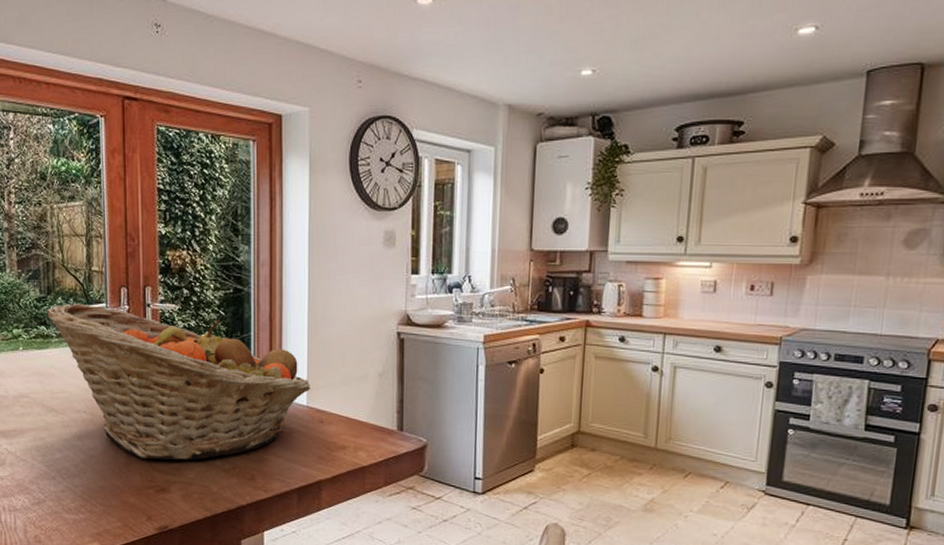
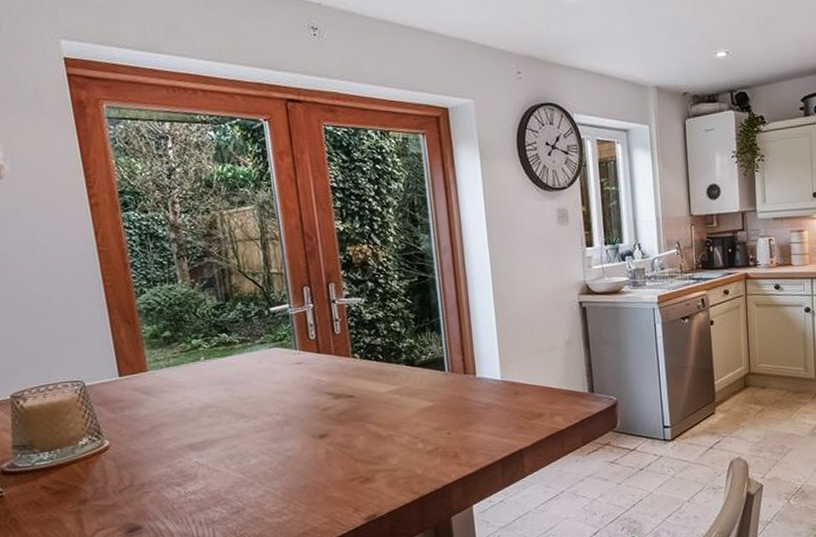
fruit basket: present [46,303,311,461] -> none [226,306,504,453]

